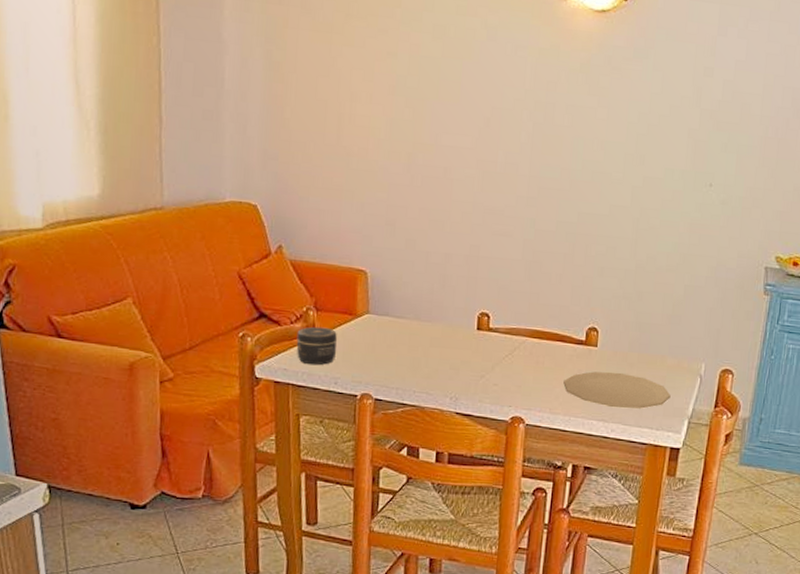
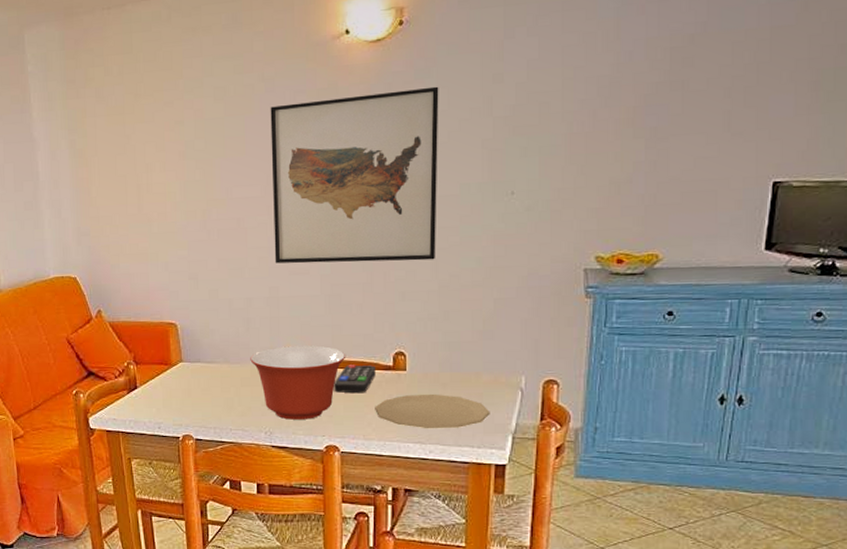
jar: present [296,326,337,366] -> none [121,378,158,413]
mixing bowl: none [442,308,541,388] -> present [250,345,346,420]
wall art: none [478,56,655,239] -> present [270,86,439,264]
remote control: none [525,335,568,366] -> present [334,364,376,394]

